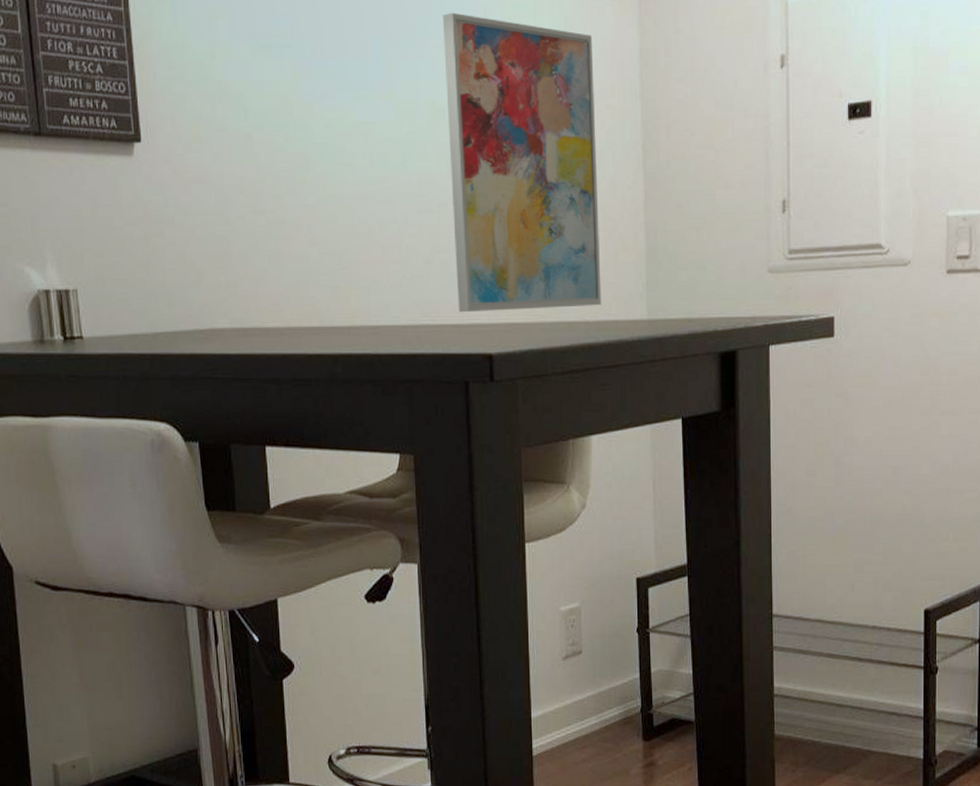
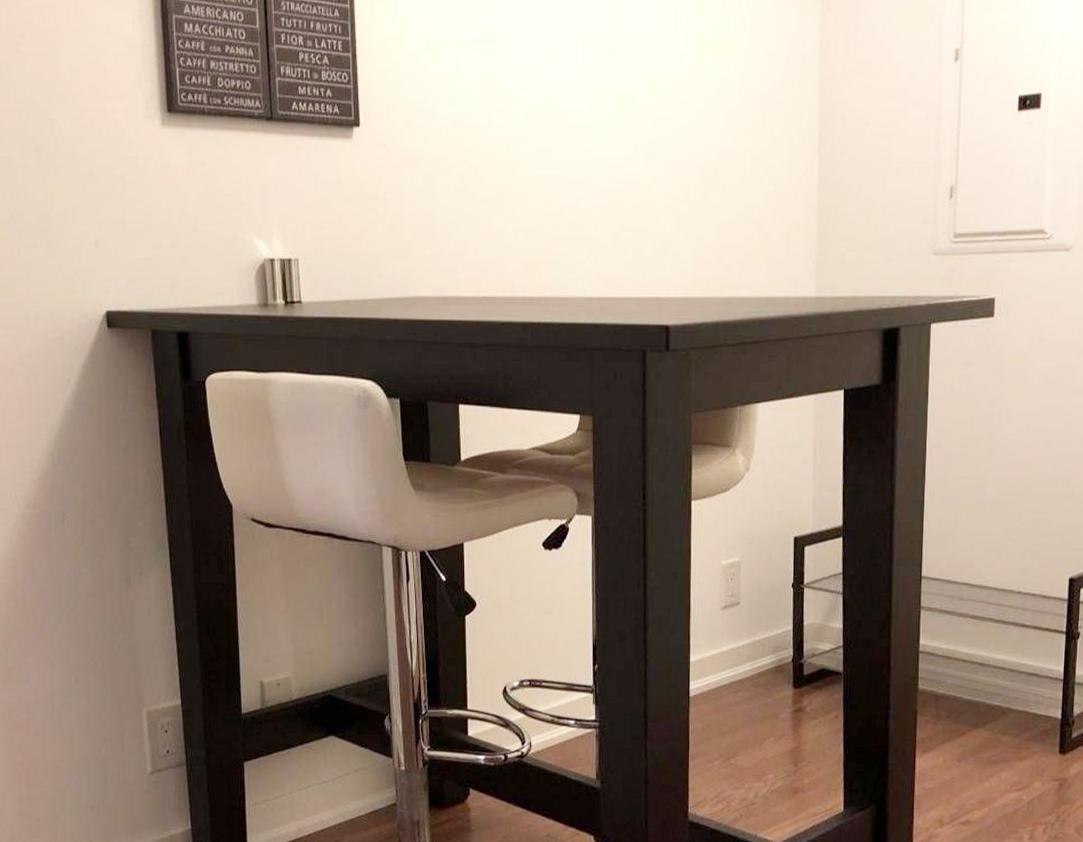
wall art: present [443,12,602,313] -> none [637,9,776,287]

